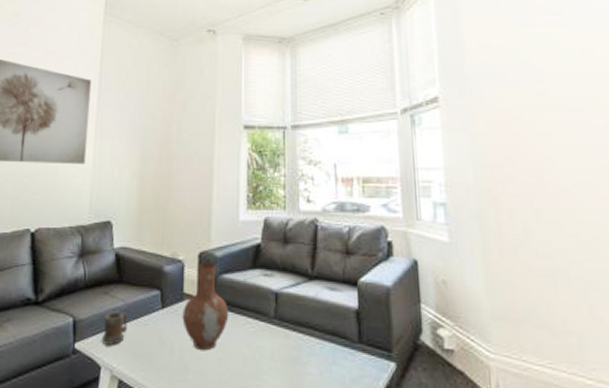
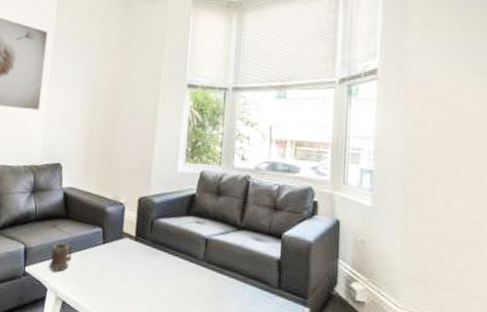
vase: present [182,263,229,351] -> none [120,207,163,284]

